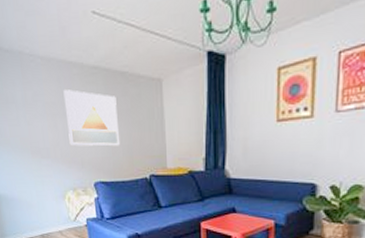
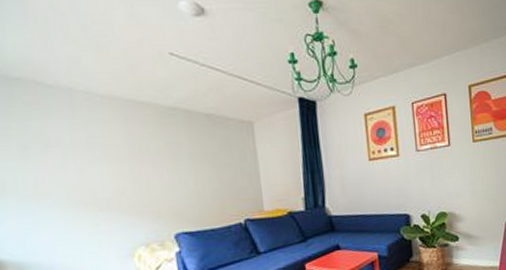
wall art: present [63,90,121,147] -> none [132,131,208,194]

